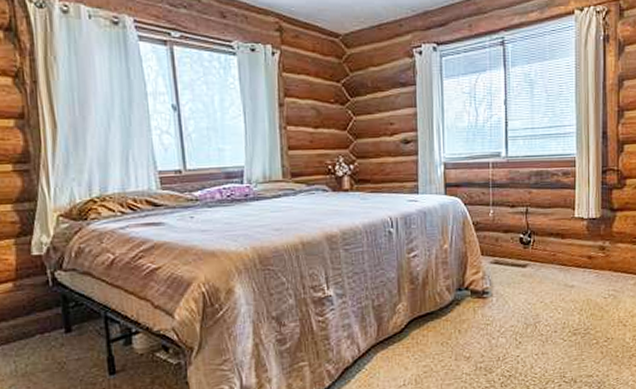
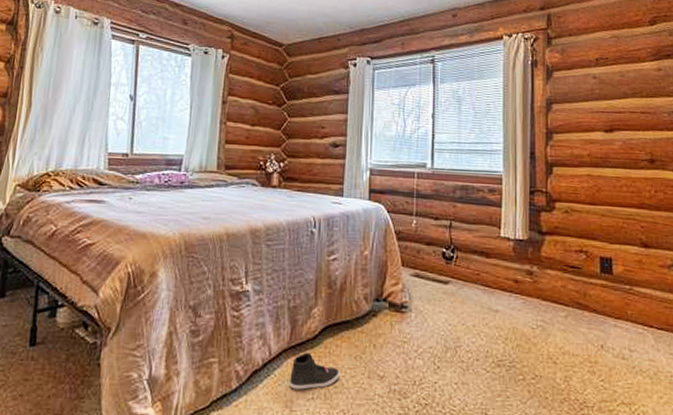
sneaker: none [380,345,428,380] -> present [288,352,340,390]

